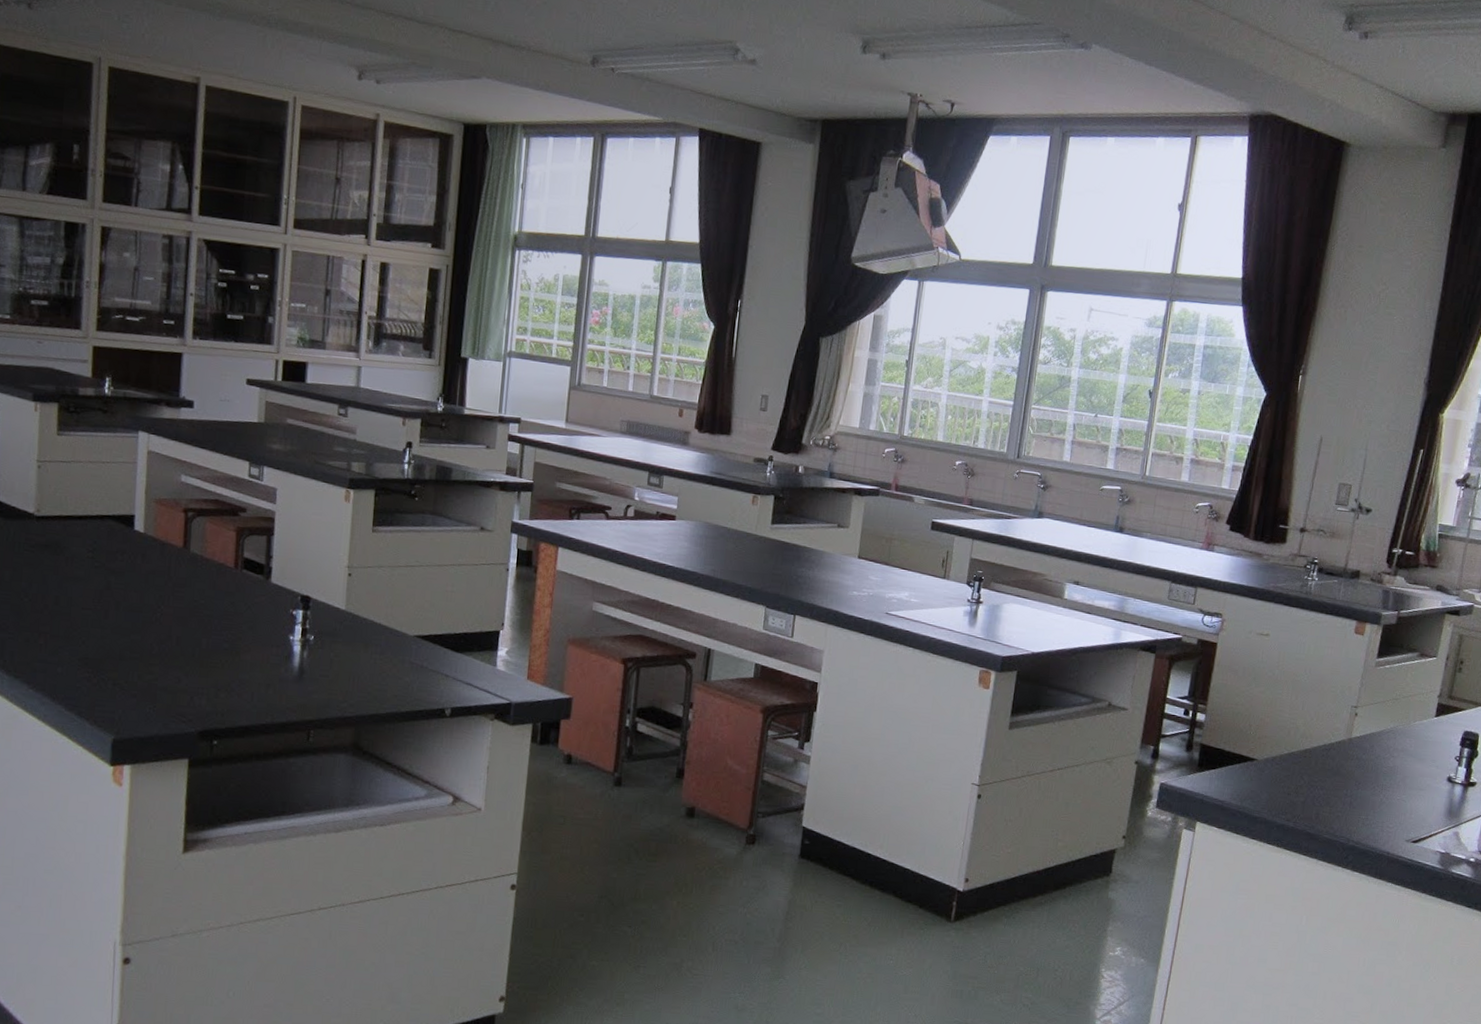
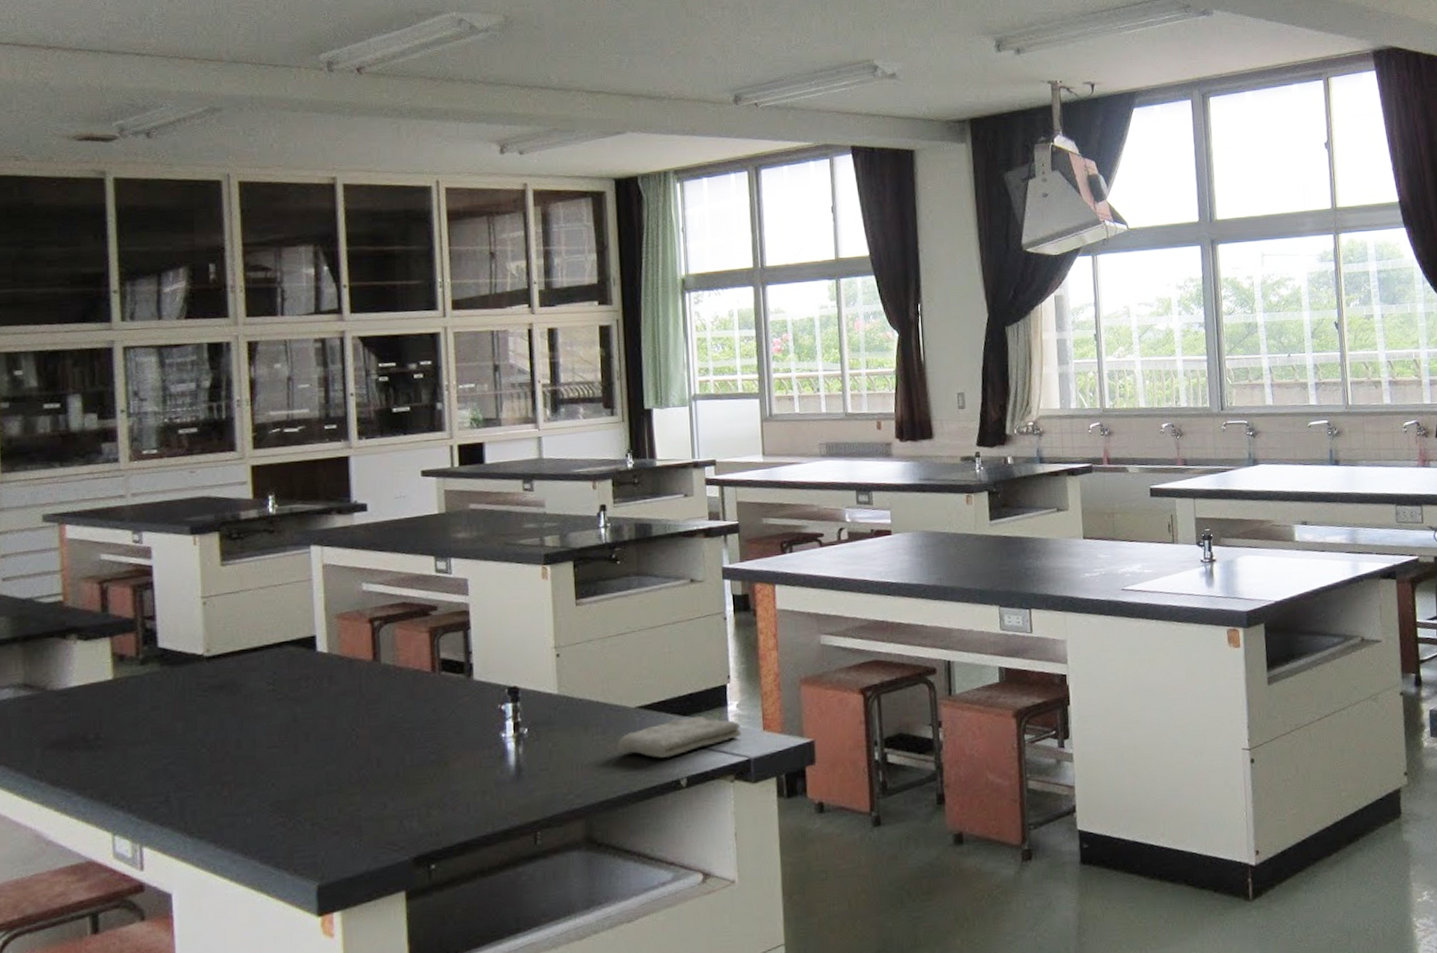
washcloth: none [392,653,507,688] -> present [617,715,741,758]

